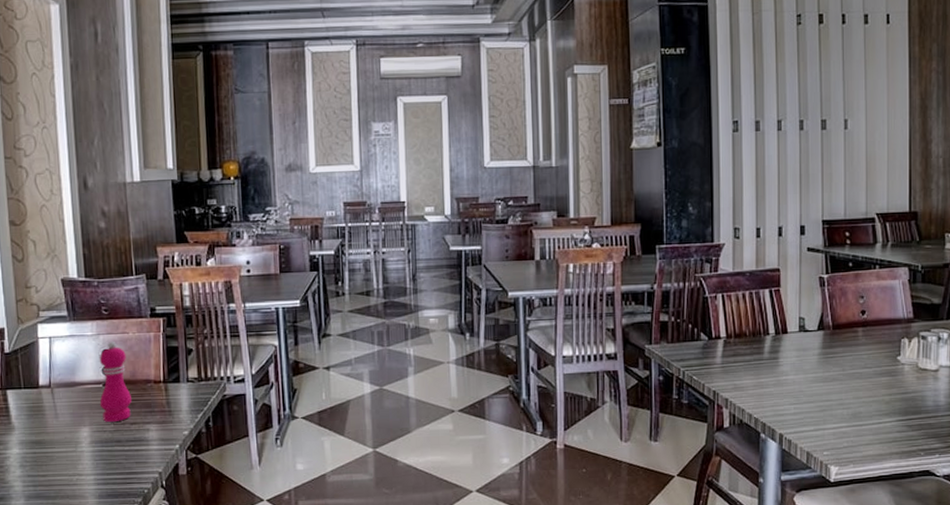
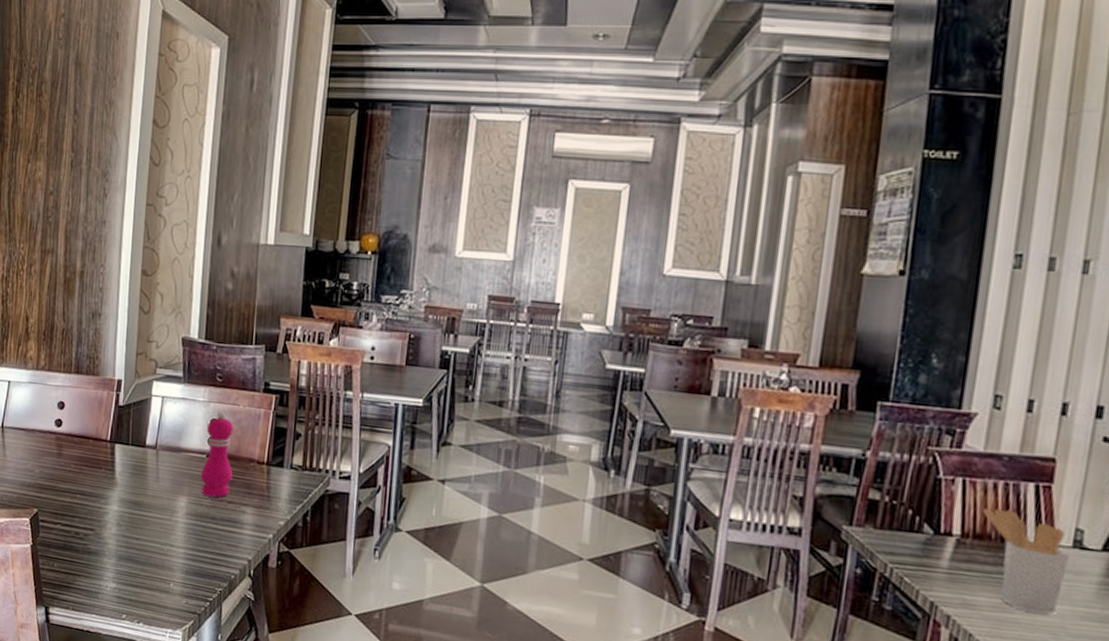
utensil holder: none [738,312,798,384] -> present [982,508,1069,615]

